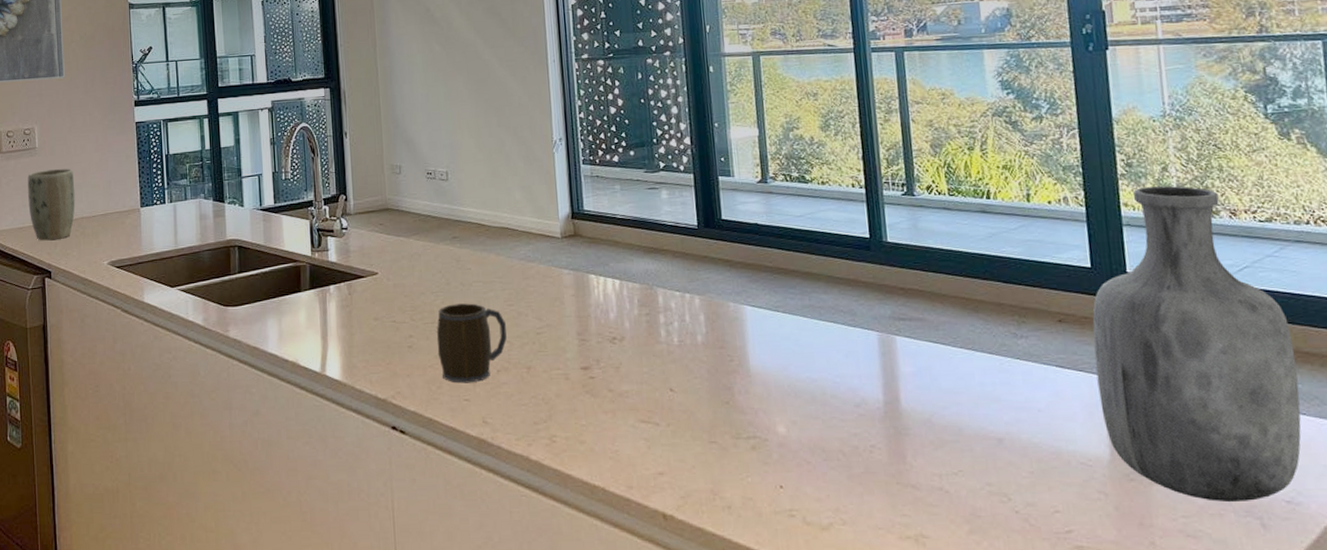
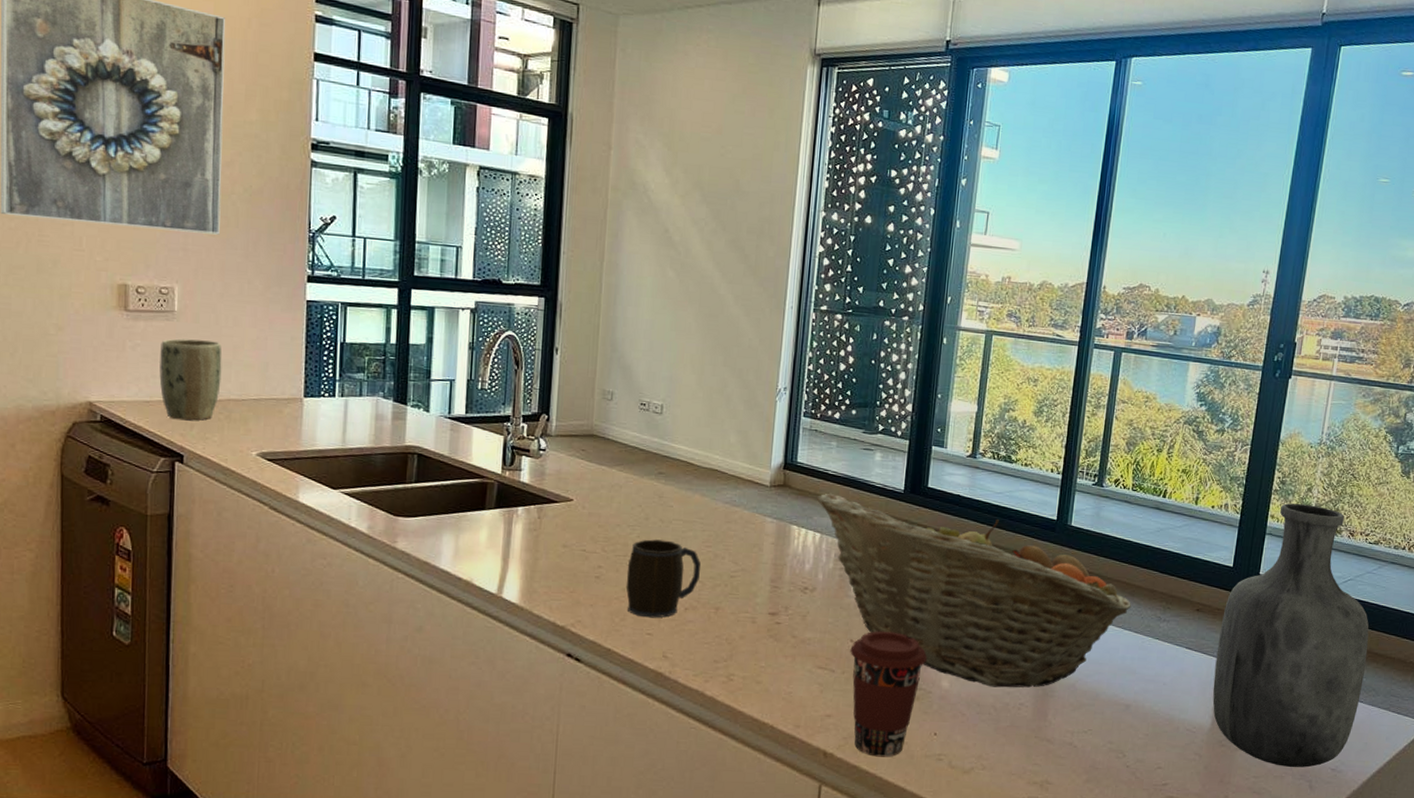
fruit basket: none [609,237,979,429] -> present [816,493,1132,688]
coffee cup: none [671,376,757,517] -> present [850,631,928,757]

